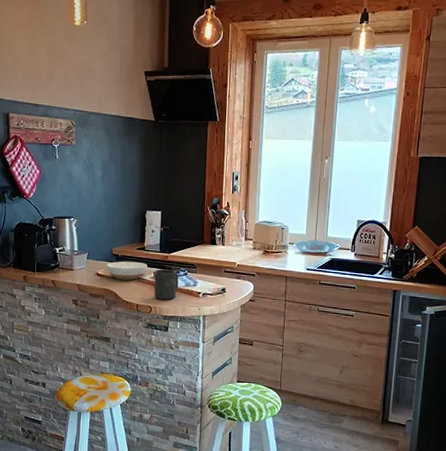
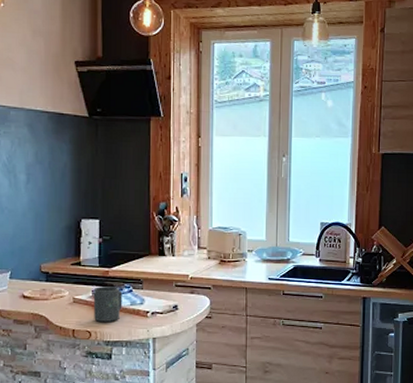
bowl: present [106,261,147,280] -> none [34,279,84,302]

